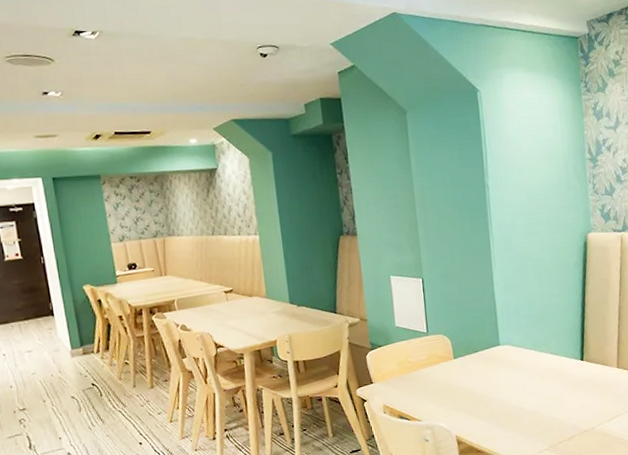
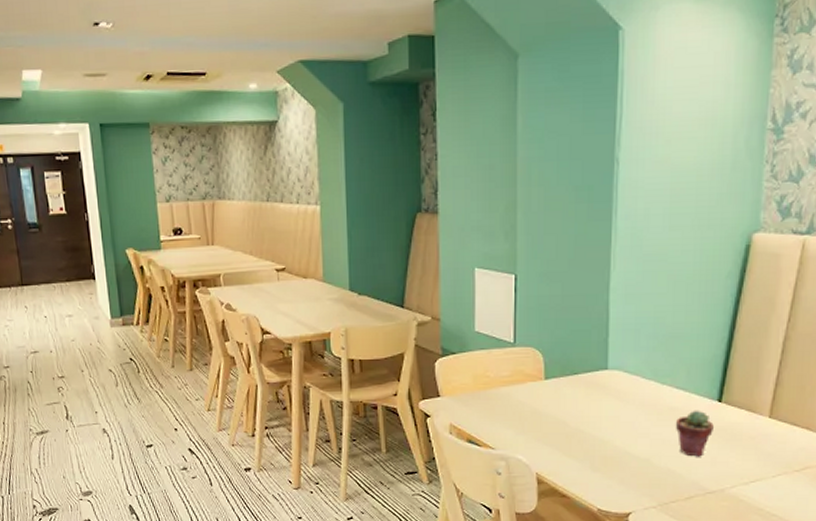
potted succulent: none [553,368,581,405] -> present [675,410,714,457]

